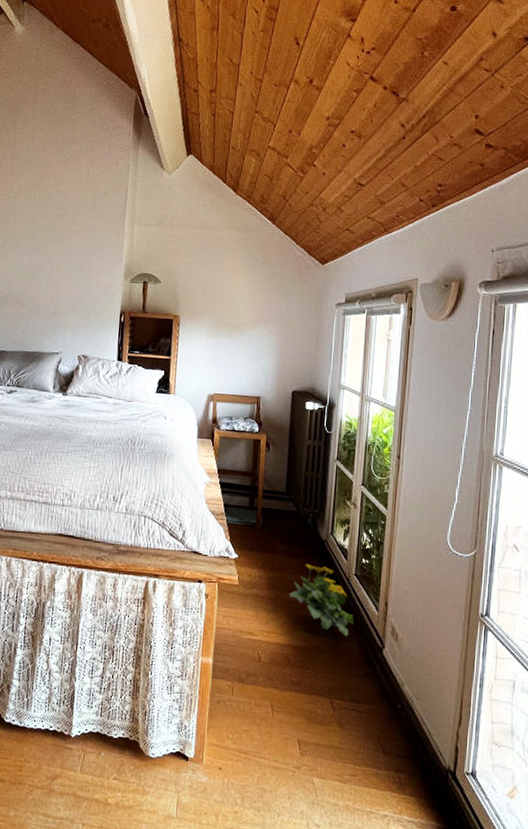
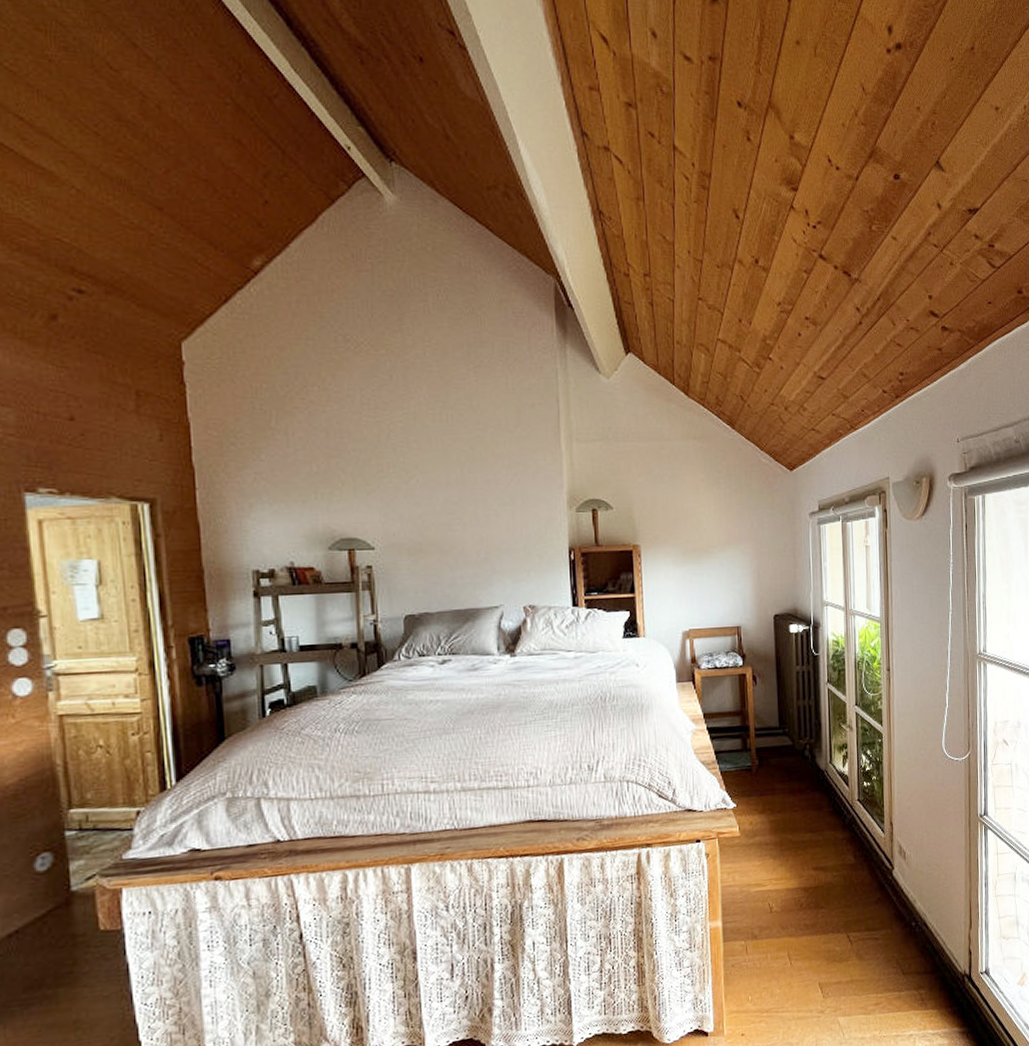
flowering plant: present [289,564,354,637] -> none [794,798,862,866]

